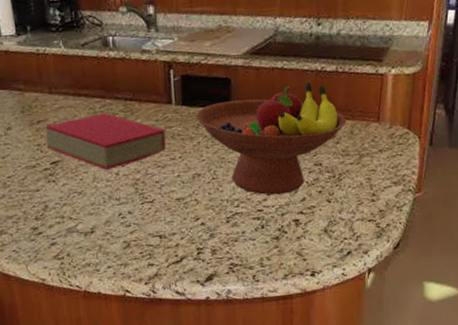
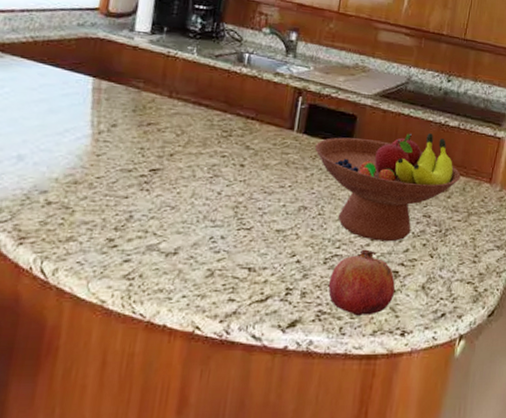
book: present [45,113,166,171] -> none [150,127,281,188]
fruit: none [234,204,299,265] -> present [328,249,396,317]

